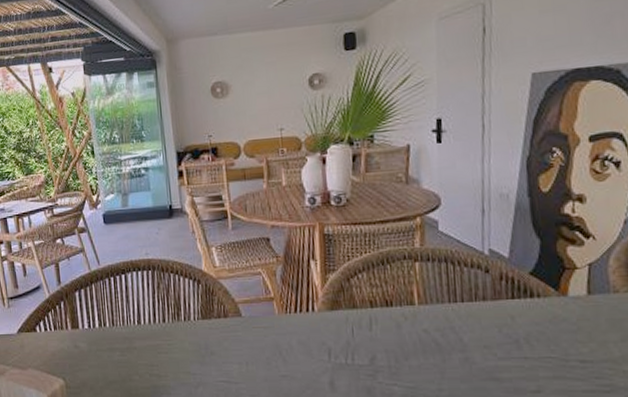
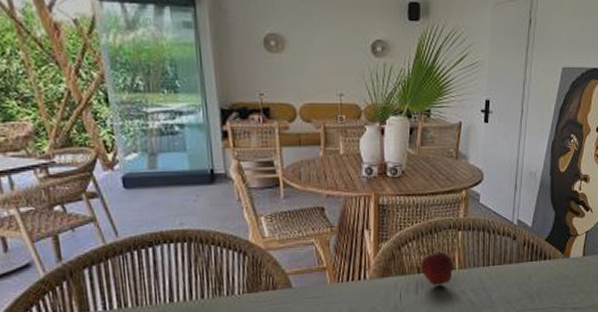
apple: none [373,282,412,322] -> present [421,249,453,286]

